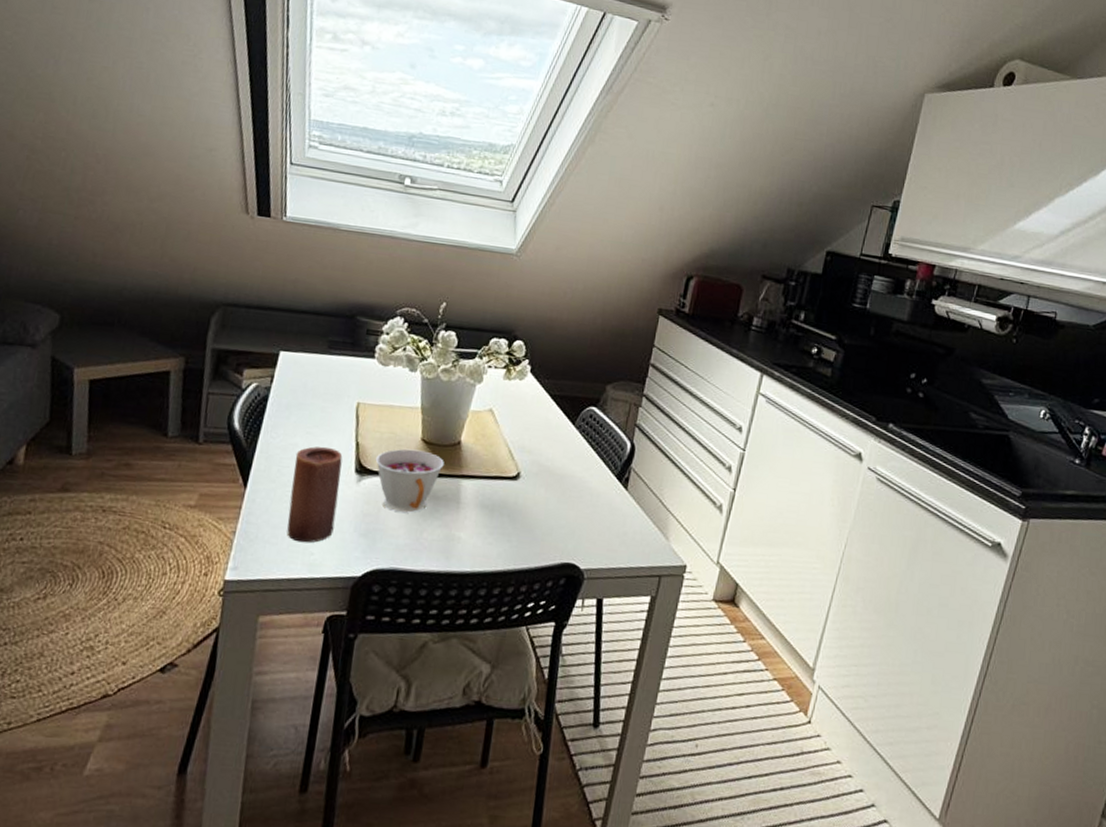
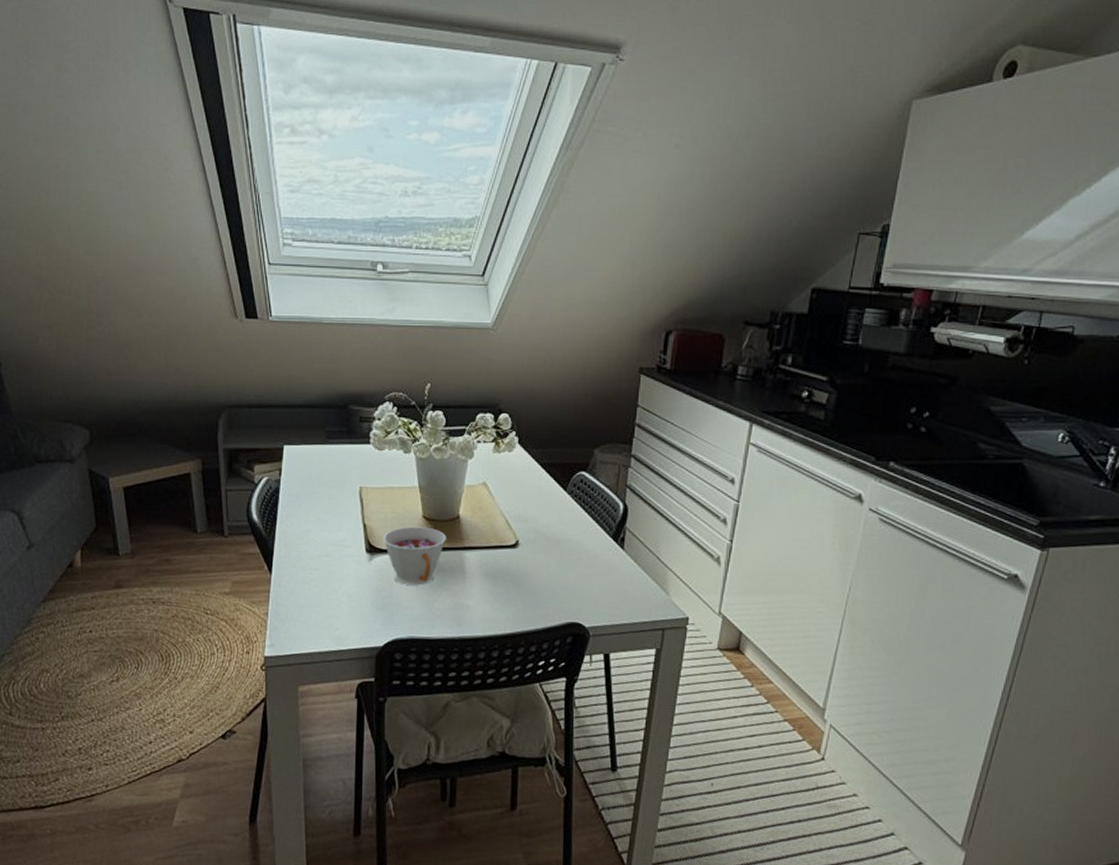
candle: present [287,446,343,543] -> none [310,530,354,619]

